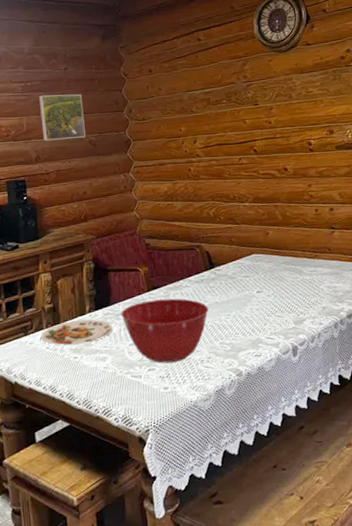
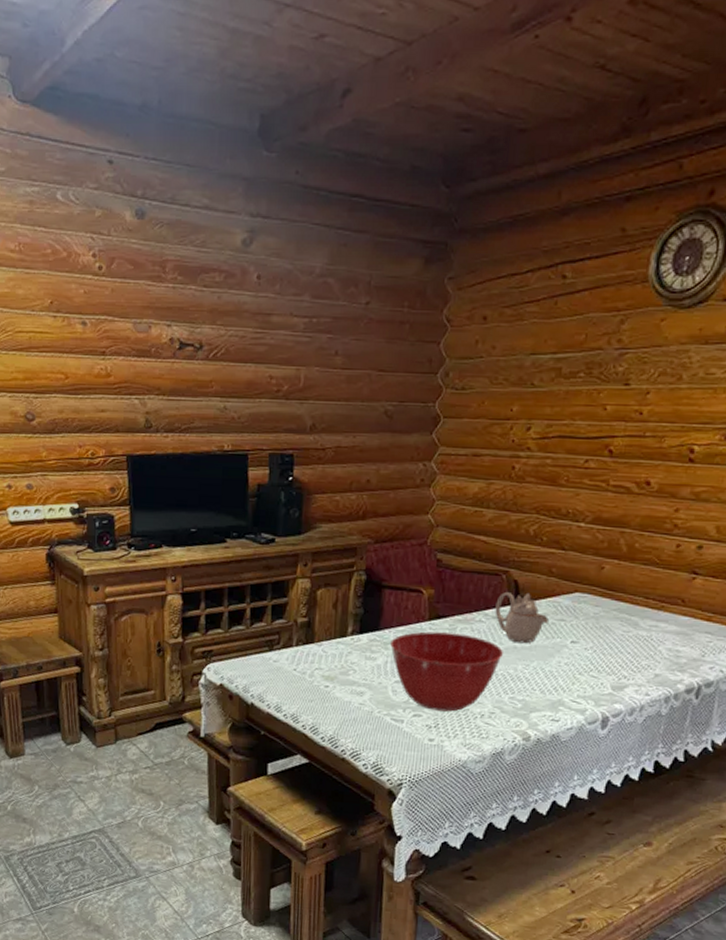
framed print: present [38,94,86,141] -> none [324,338,384,405]
plate: present [41,319,113,345] -> none [288,642,378,671]
teapot: none [195,259,237,299] -> present [495,591,549,644]

